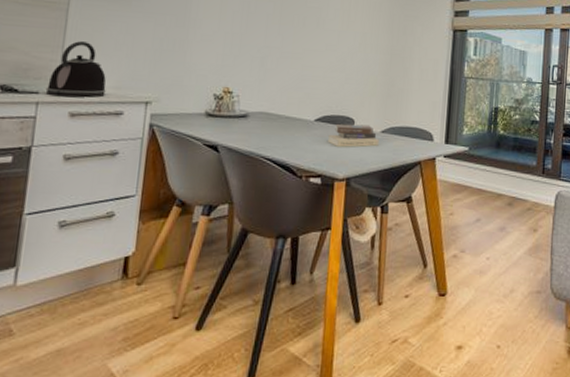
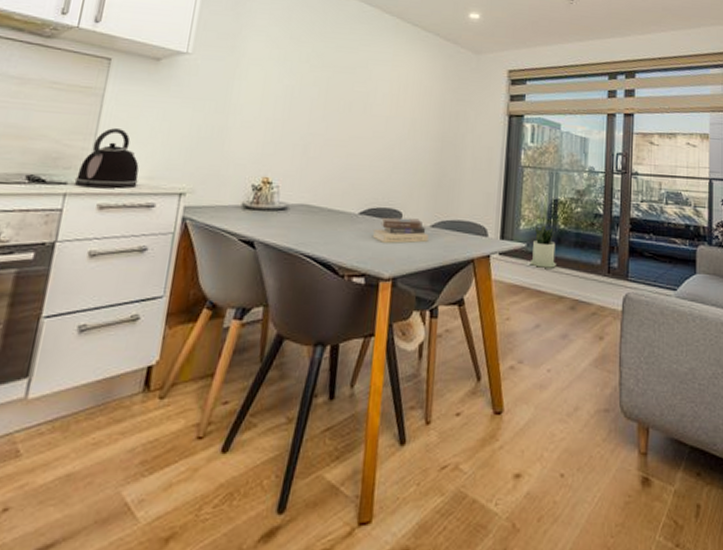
planter: none [471,130,496,169] -> present [529,225,556,268]

